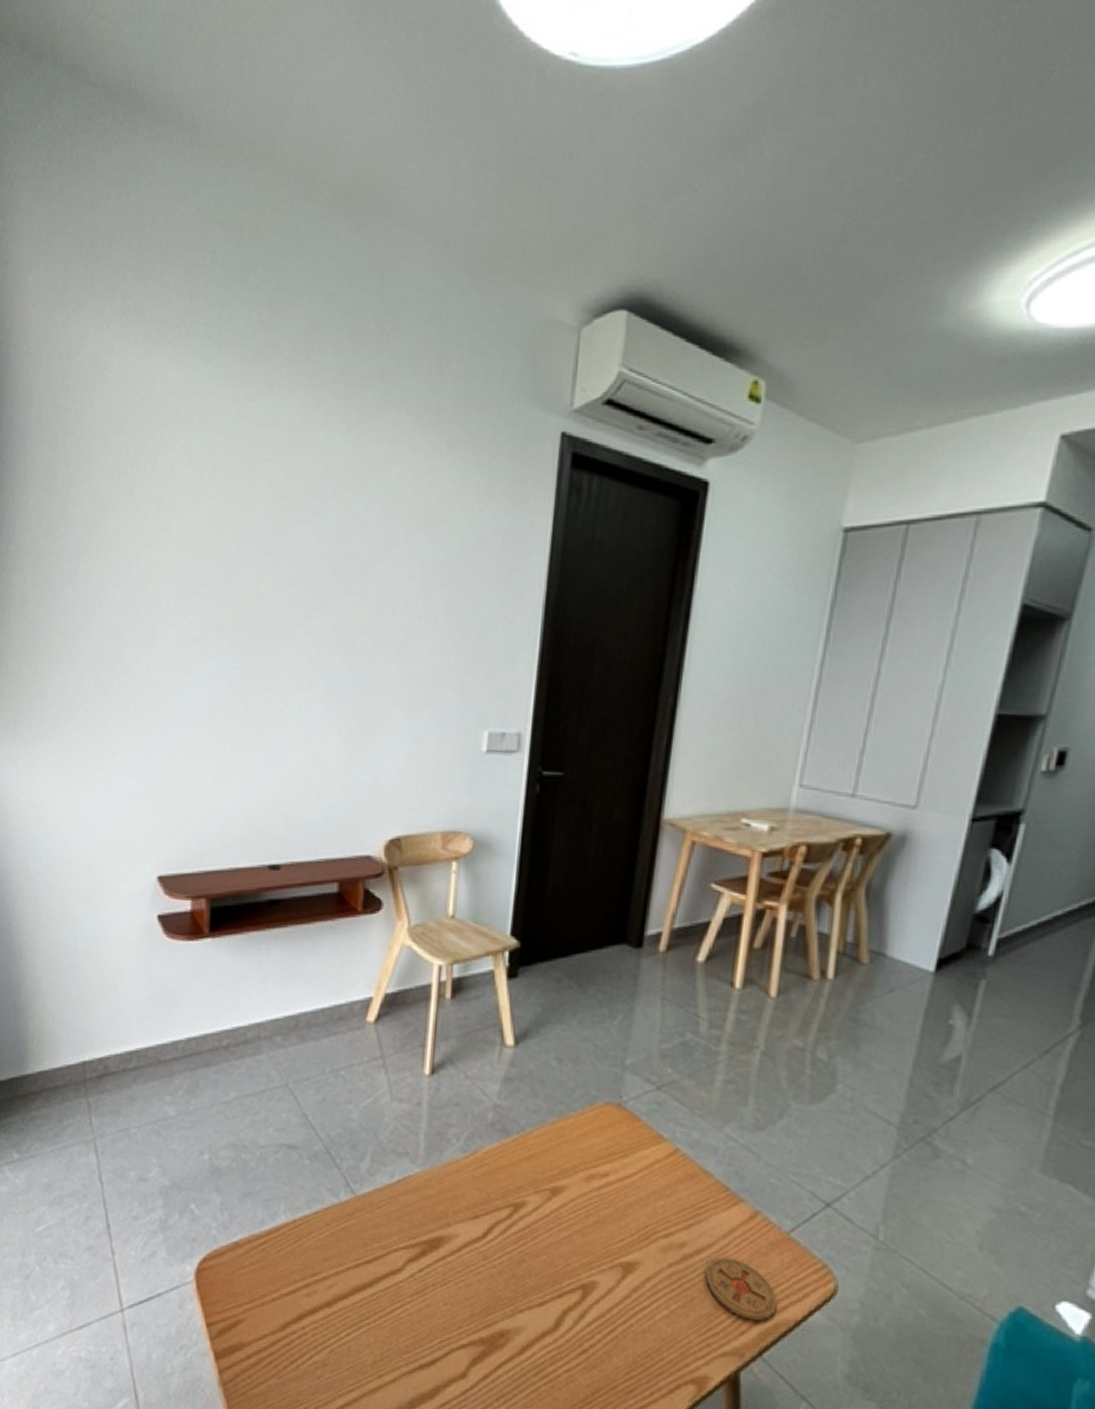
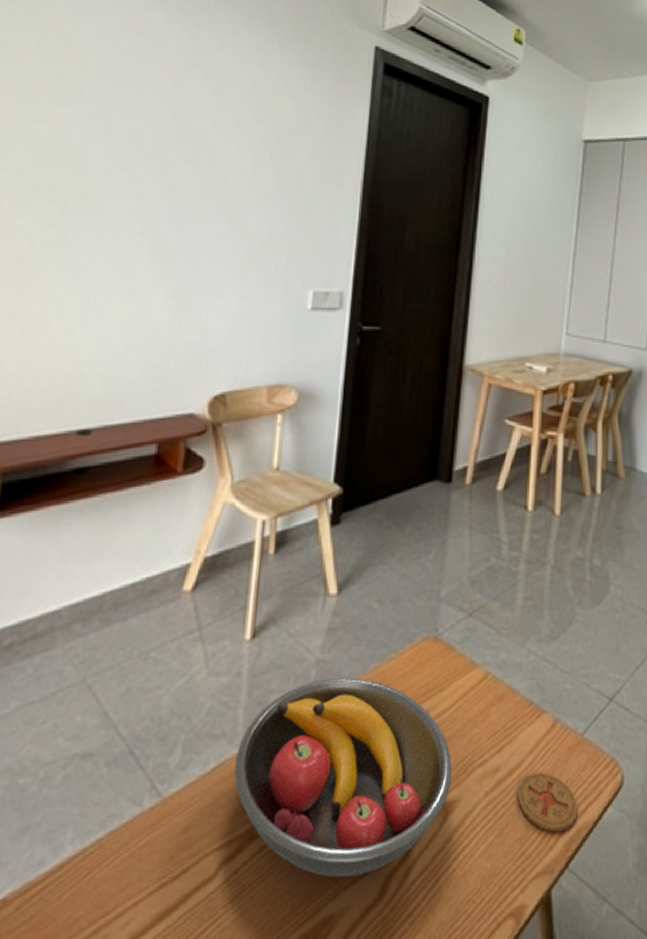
fruit bowl: none [417,1123,634,1305] -> present [234,677,453,878]

